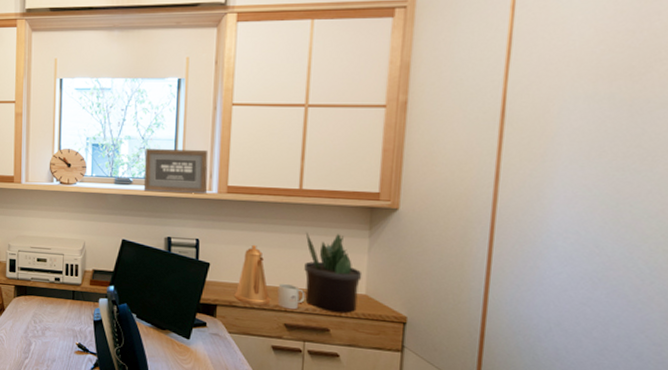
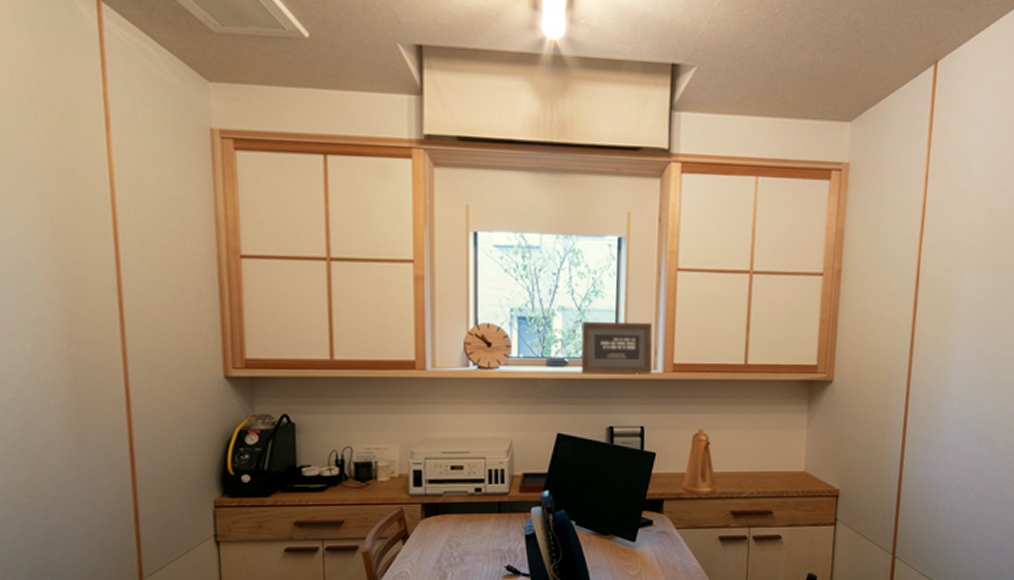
mug: present [277,283,306,310] -> none [723,467,751,495]
planter: present [304,232,363,314] -> none [749,410,802,493]

